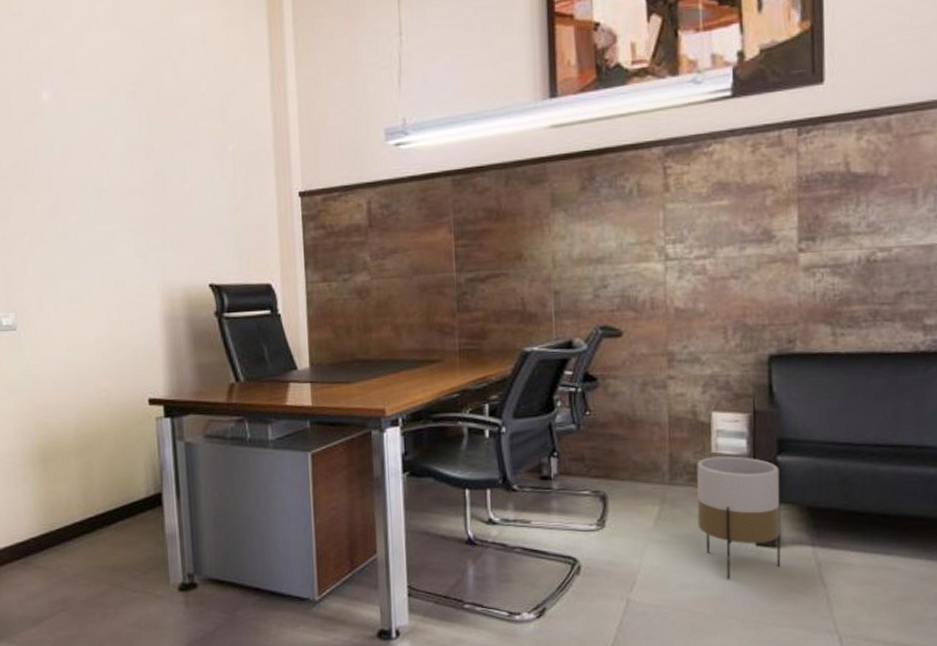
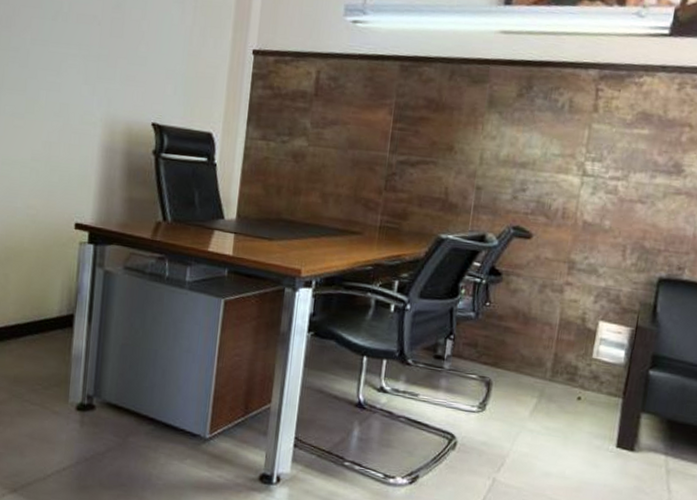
planter: present [697,456,781,579] -> none [568,361,650,474]

